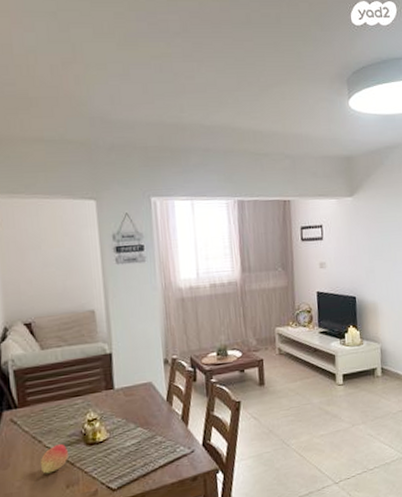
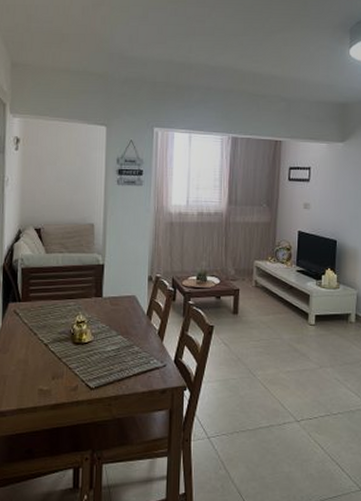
fruit: present [40,444,68,474] -> none [33,339,57,364]

